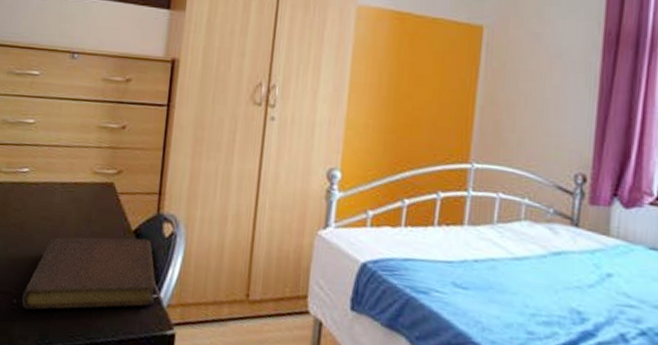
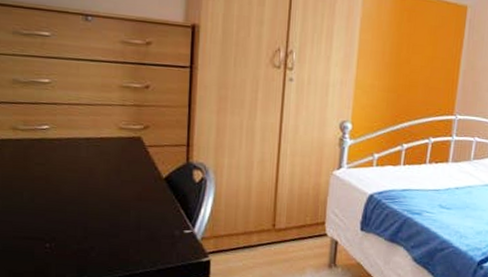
notebook: present [21,237,157,310] -> none [54,184,190,252]

